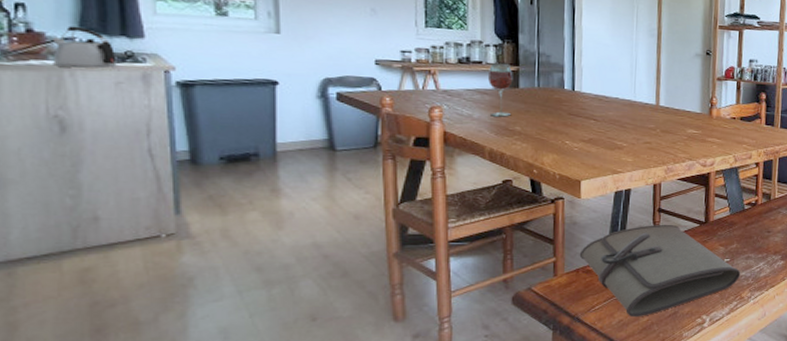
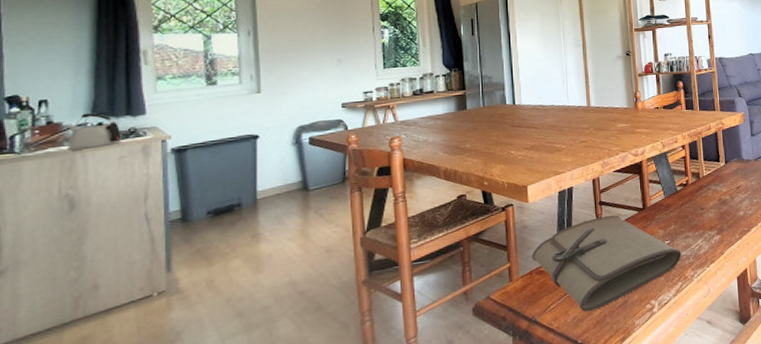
wineglass: present [487,62,513,117] -> none [438,89,462,139]

